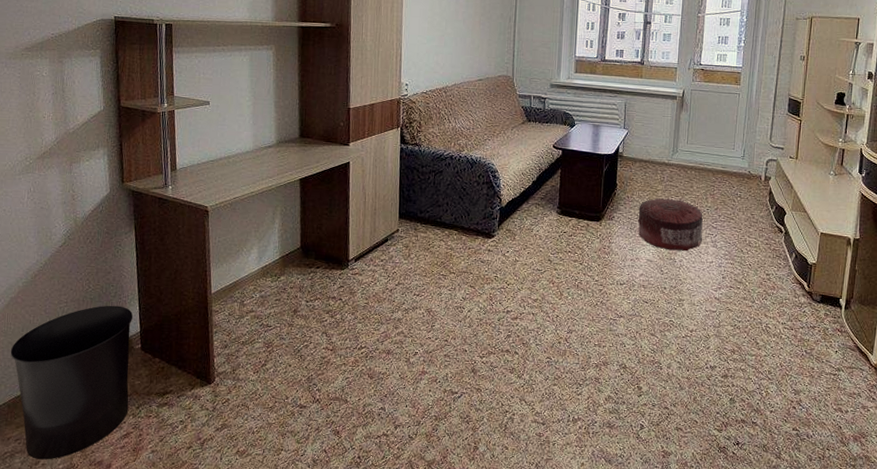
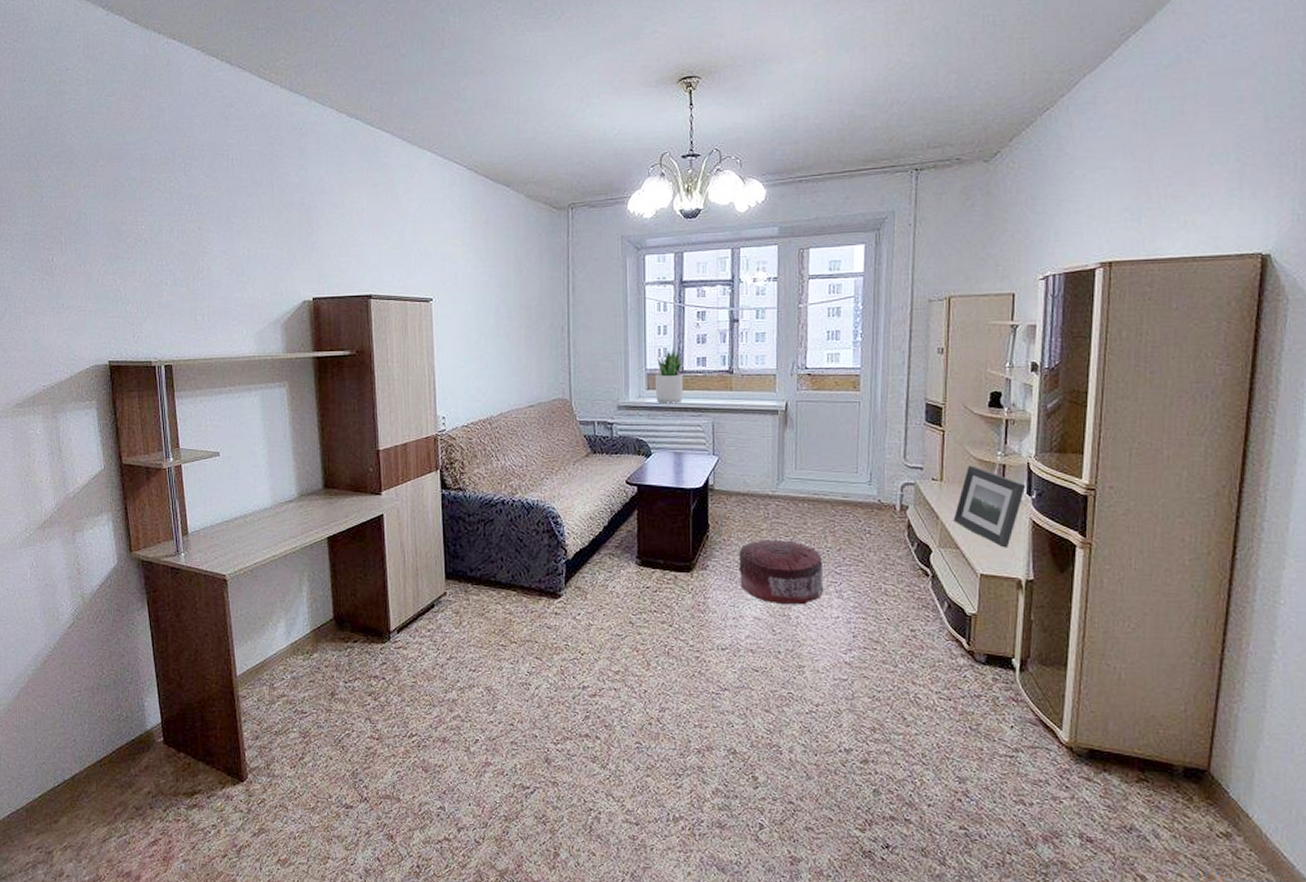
waste bin: present [10,305,134,460] -> none [24,693,155,871]
planter: none [581,41,606,85] -> present [655,348,684,403]
picture frame: none [803,148,859,214] -> present [953,465,1026,548]

